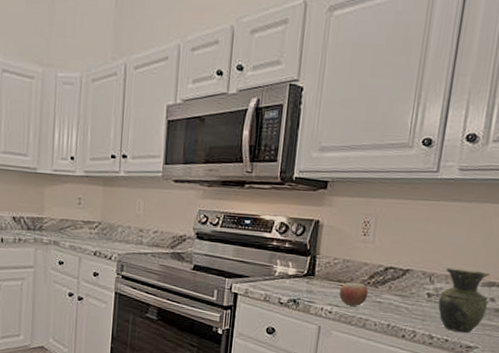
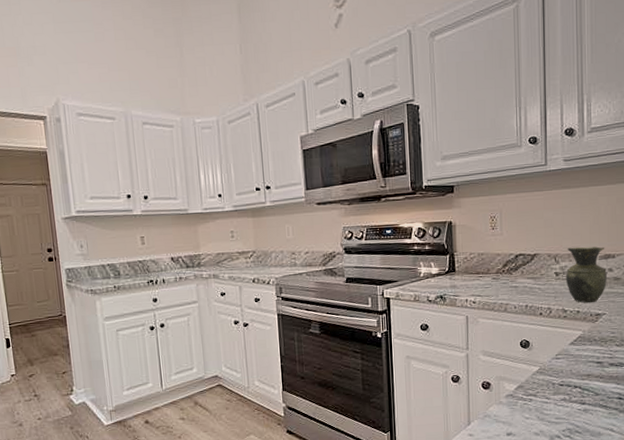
apple: present [339,282,369,306] -> none [480,272,505,294]

